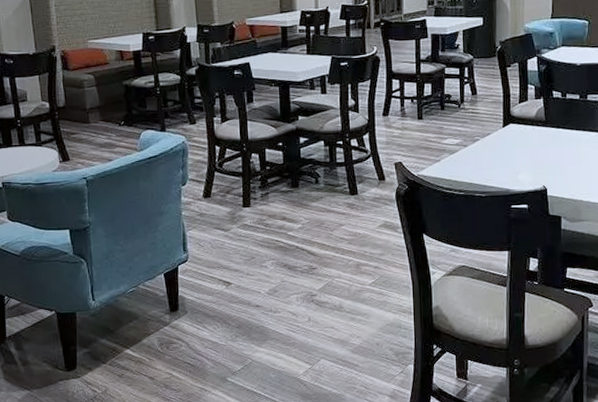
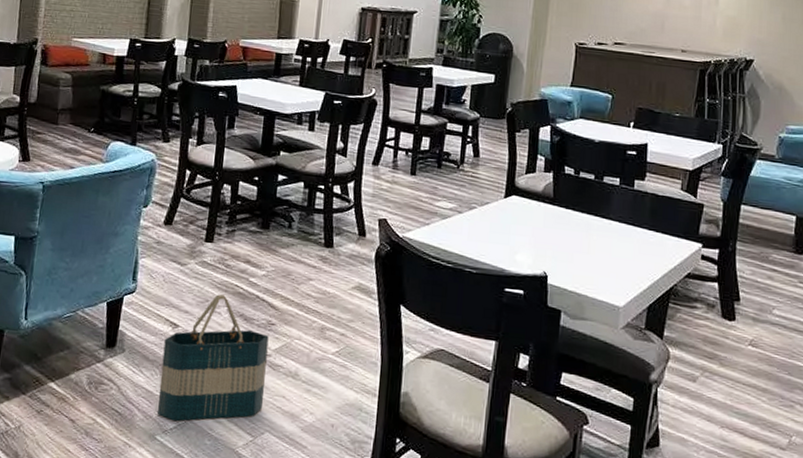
tote bag: none [221,251,316,364] -> present [156,294,269,422]

